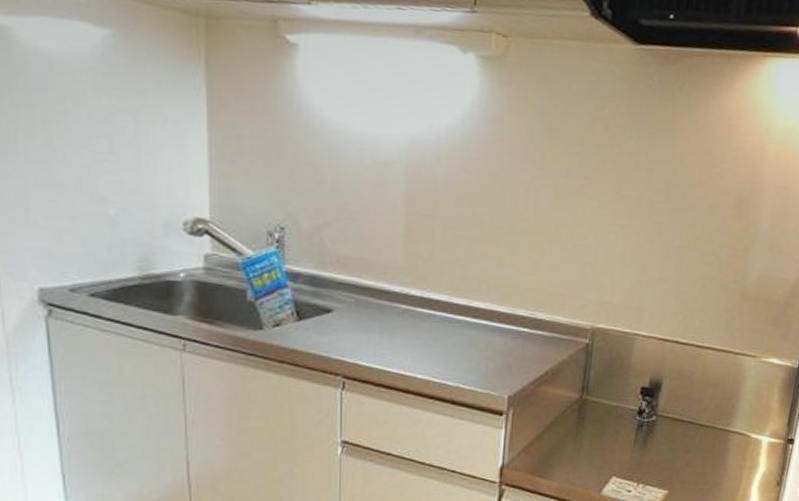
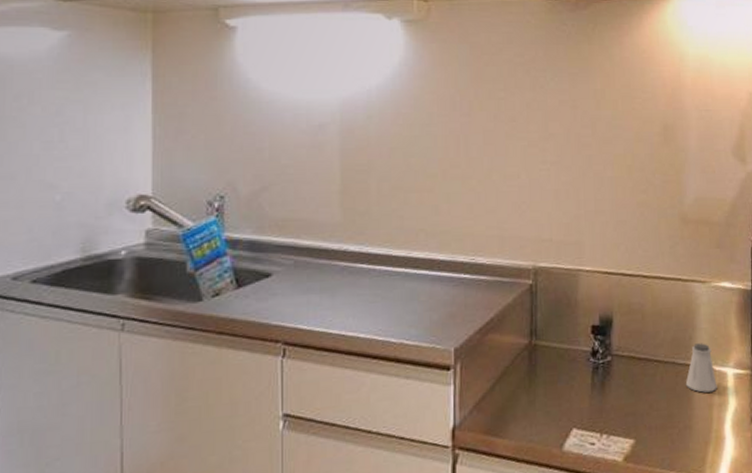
saltshaker: none [722,412,751,456] -> present [685,343,717,393]

